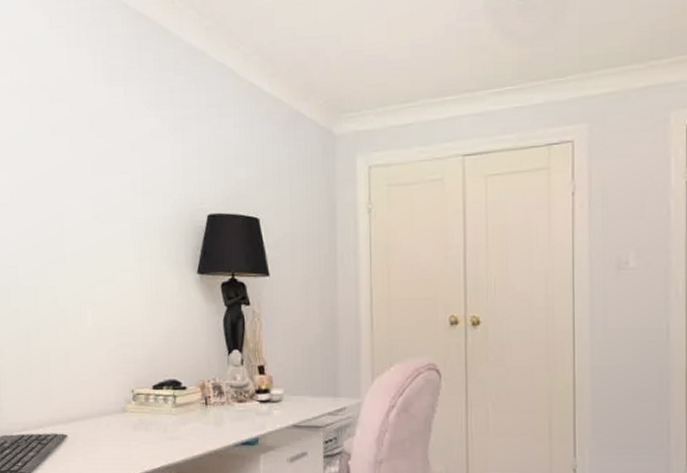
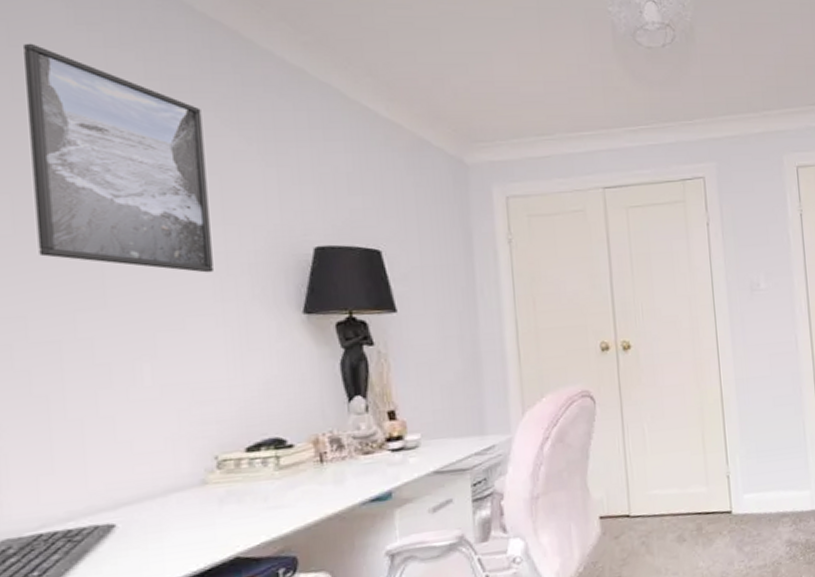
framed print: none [18,47,135,236] -> present [22,43,213,273]

